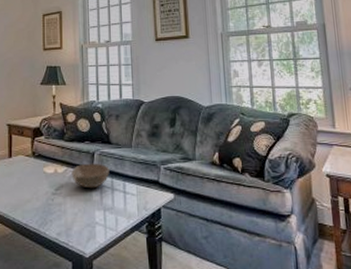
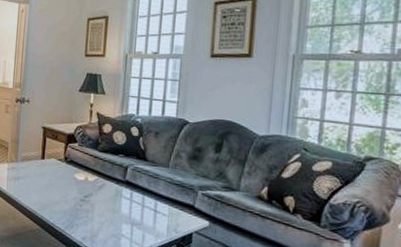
bowl: present [71,163,110,189] -> none [102,176,142,202]

